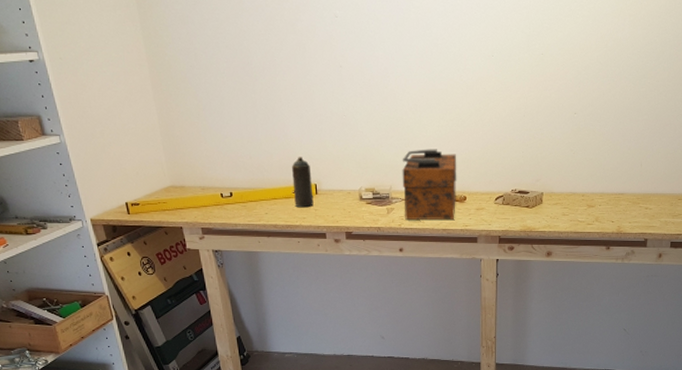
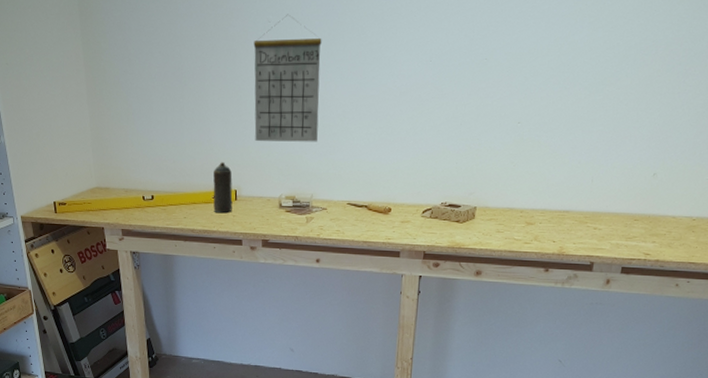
calendar: none [322,9,392,135] -> present [253,14,322,142]
tool box: present [402,149,457,220] -> none [324,157,384,232]

